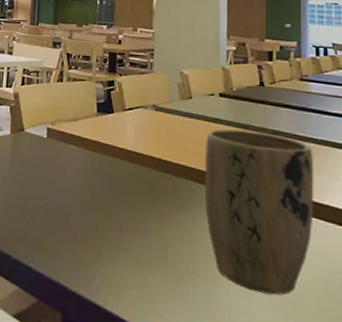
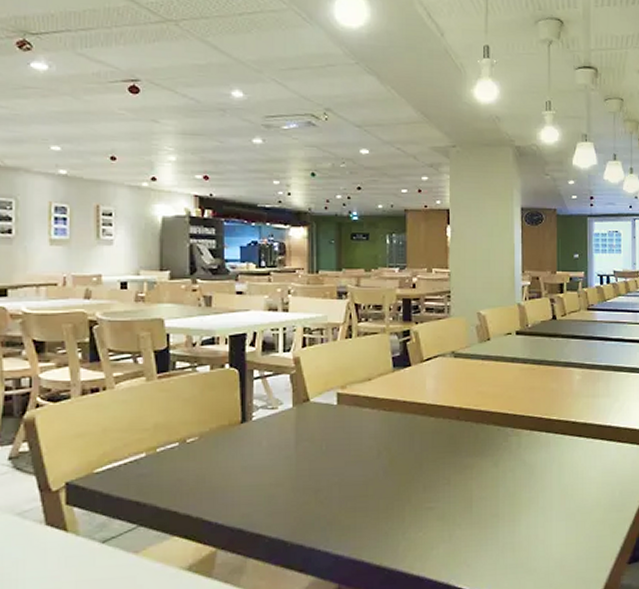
plant pot: present [204,129,314,295] -> none [504,366,599,520]

